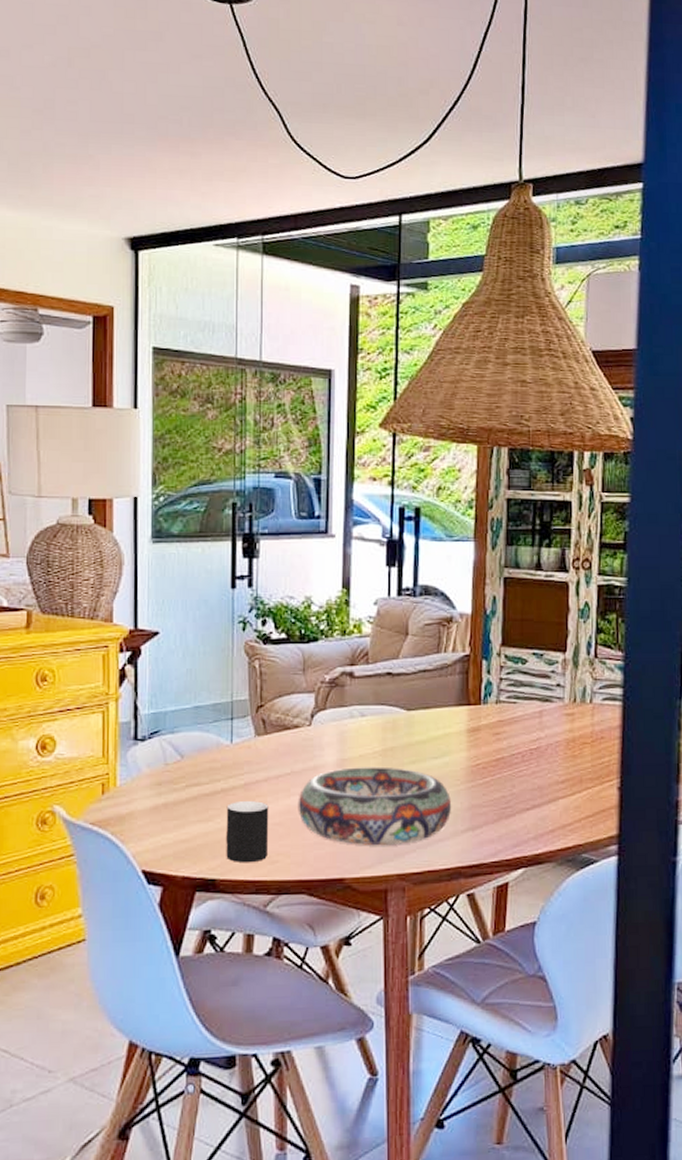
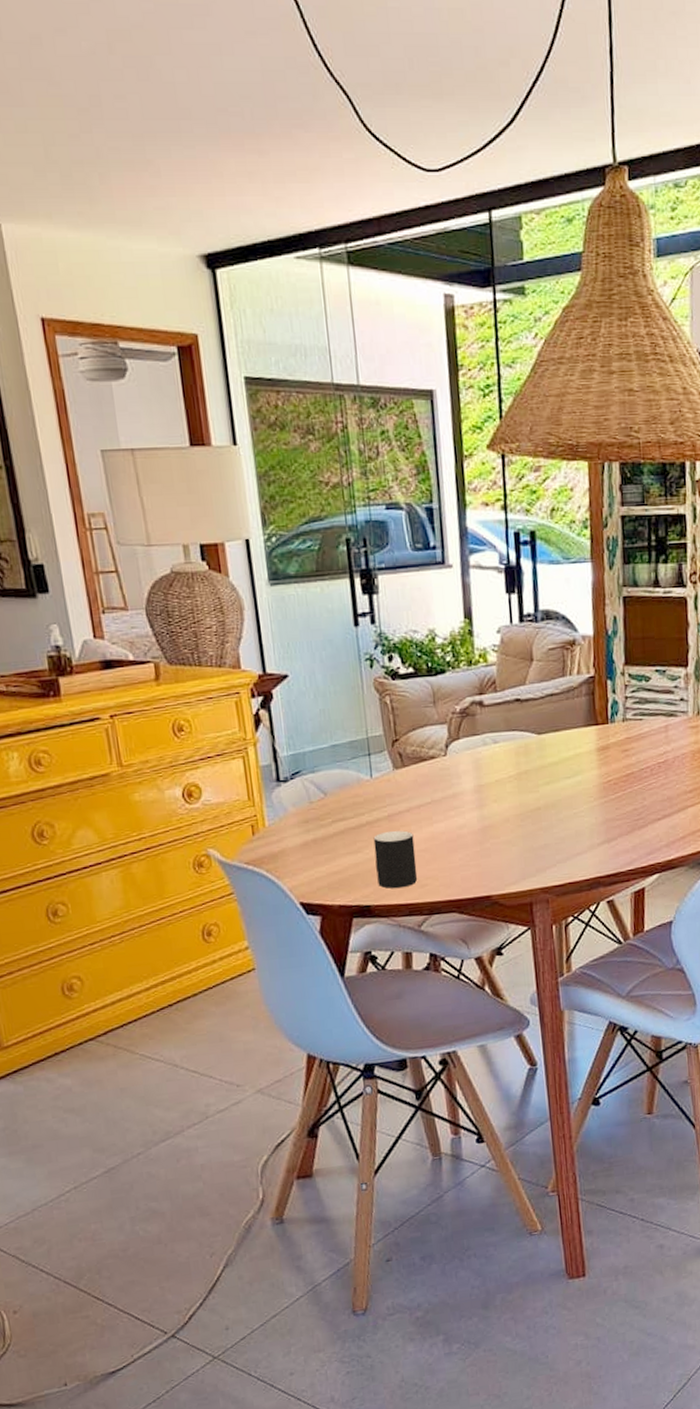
decorative bowl: present [298,766,452,845] -> none [440,789,588,864]

